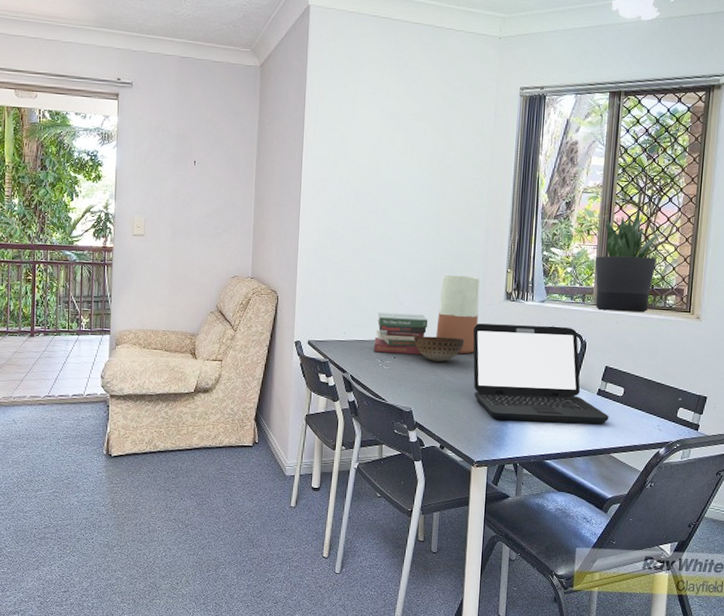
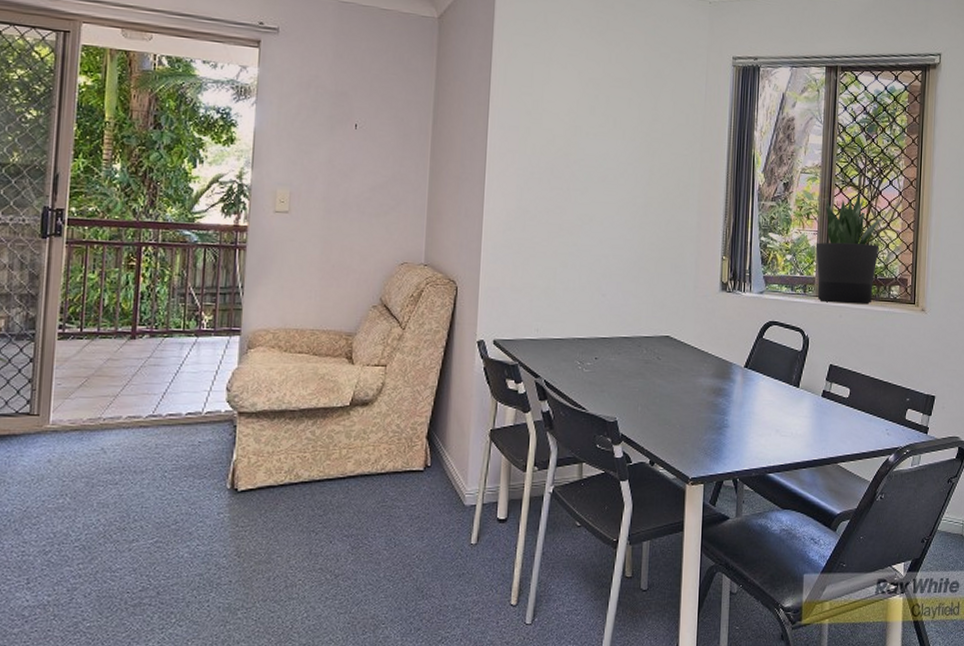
books: present [374,312,428,355] -> none [572,306,635,355]
bowl: present [413,336,465,362] -> none [618,333,677,362]
vase: present [436,275,481,355] -> none [644,262,693,354]
laptop: present [473,323,609,425] -> none [685,318,835,431]

